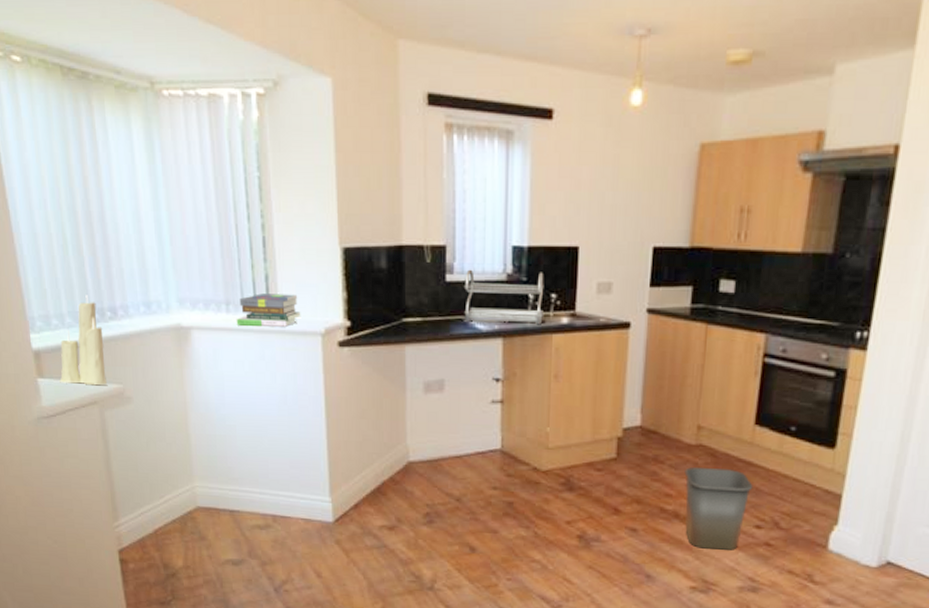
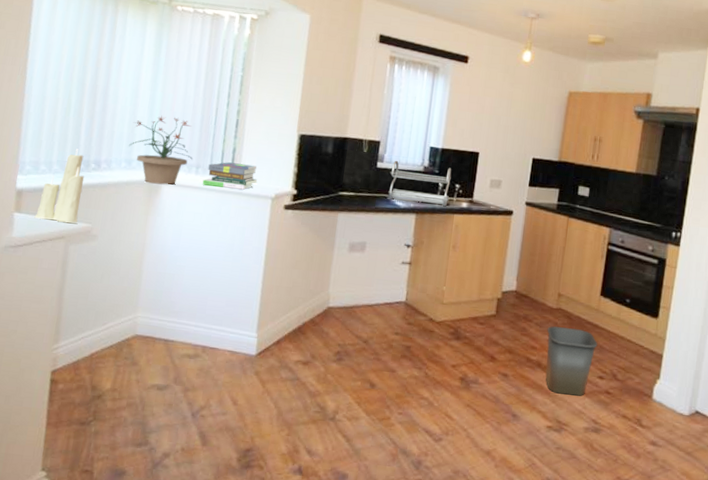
potted plant: none [143,242,221,330] -> present [129,115,194,185]

